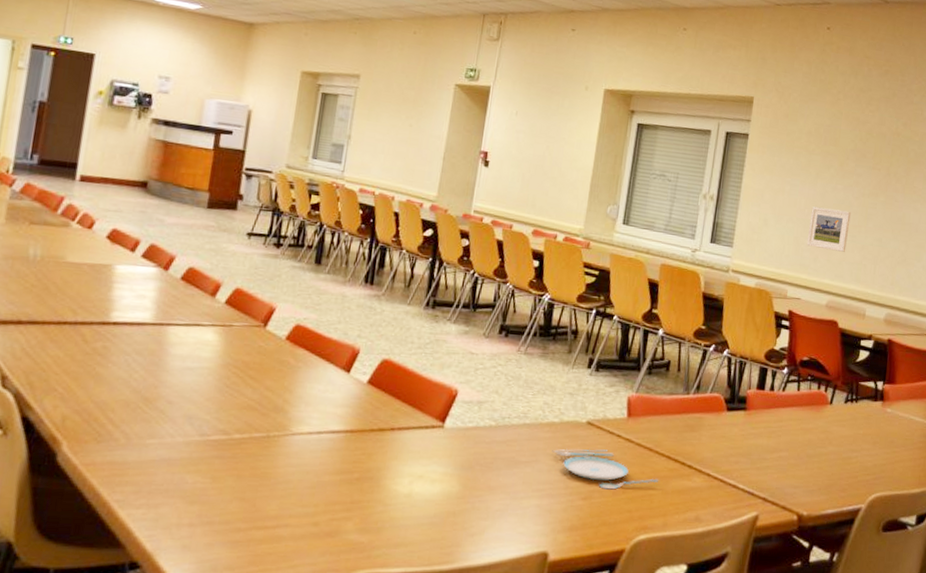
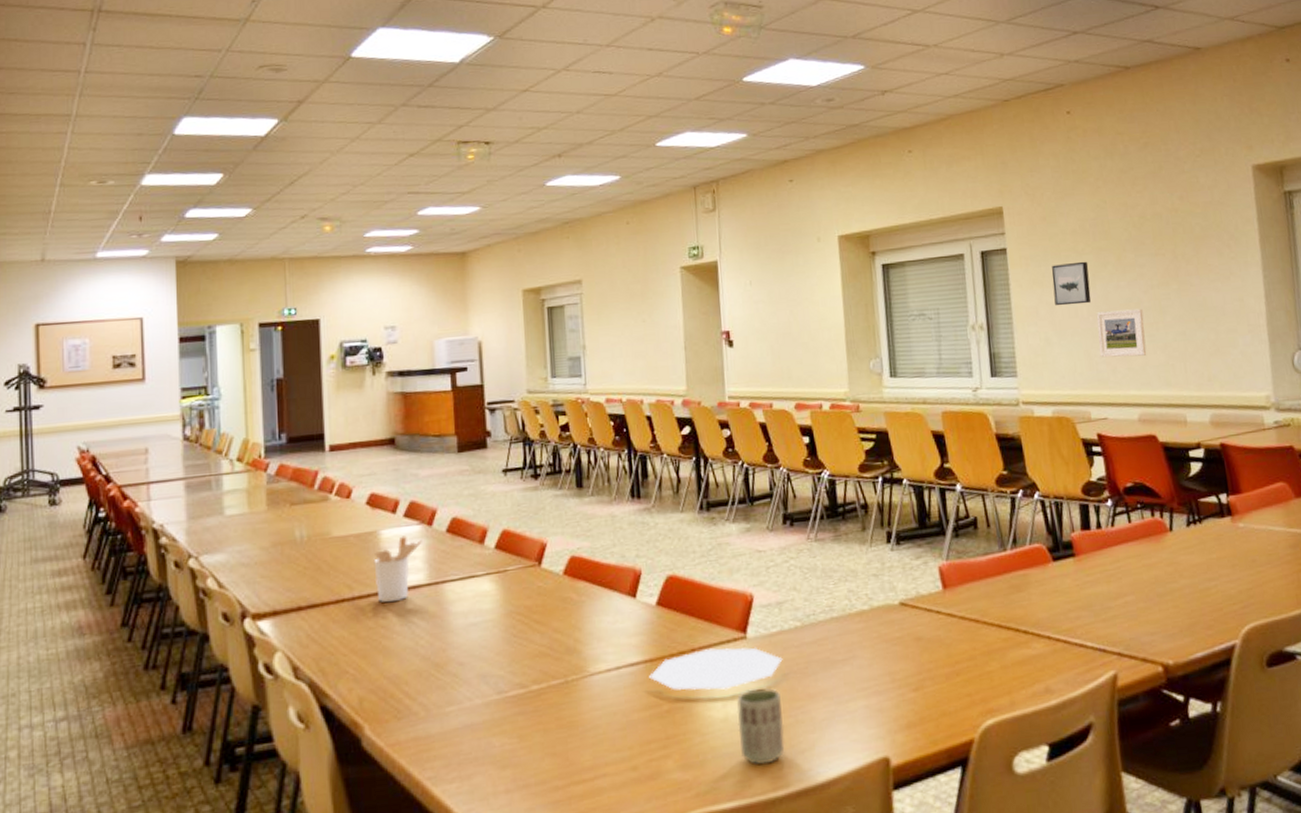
utensil holder: none [100,274,155,334] -> present [374,535,422,603]
plate: none [347,430,473,469] -> present [649,648,783,690]
cup: none [417,473,464,540] -> present [737,688,785,764]
plate: present [552,448,659,490] -> none [868,630,995,676]
wall art: none [779,157,815,198] -> present [1052,261,1091,306]

